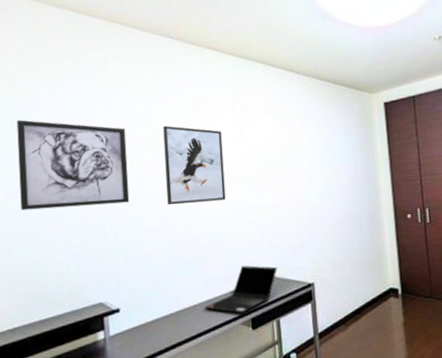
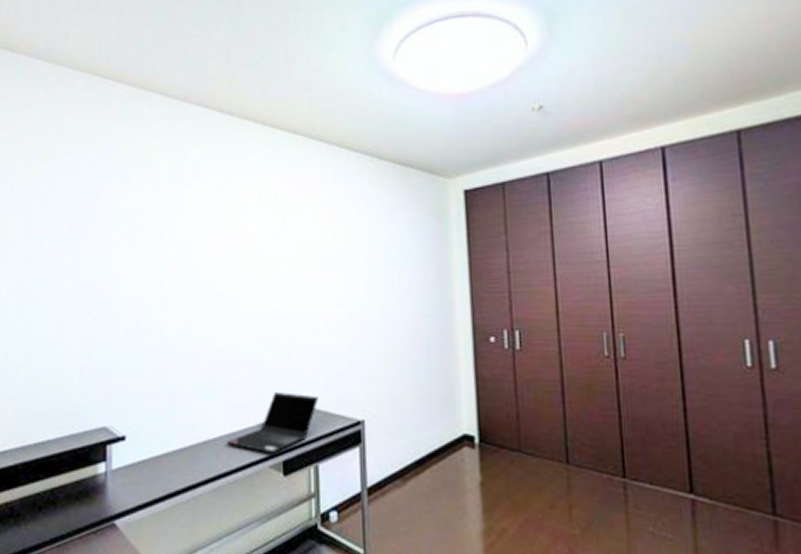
wall art: present [16,119,130,211] -> none [24,201,147,309]
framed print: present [163,125,226,205] -> none [190,212,260,311]

